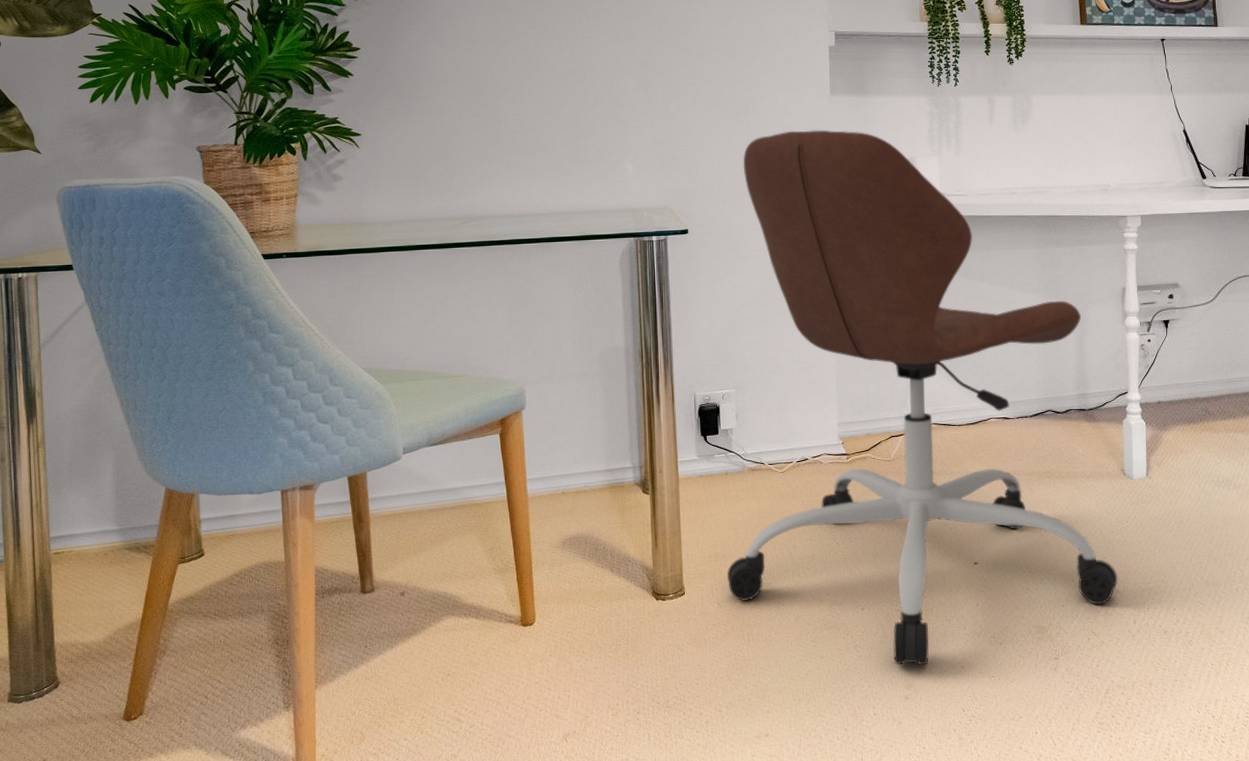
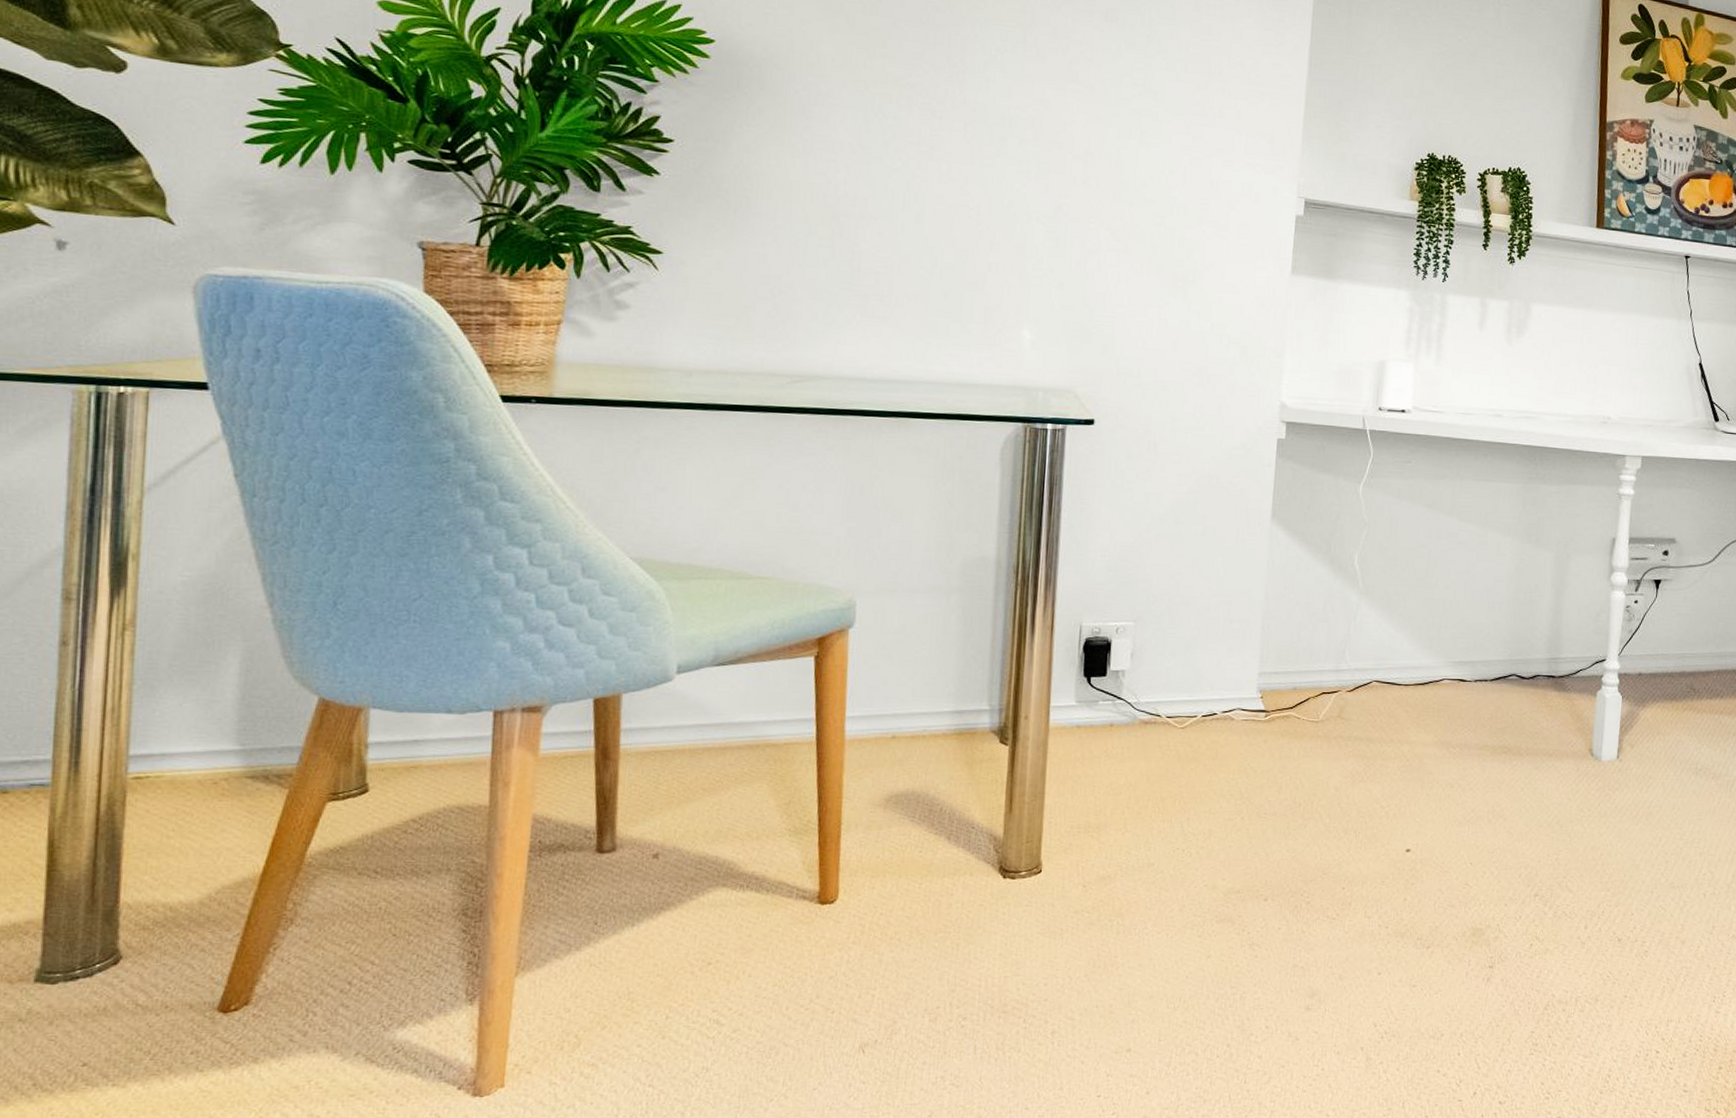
office chair: present [727,130,1118,665] -> none [1099,312,1573,970]

